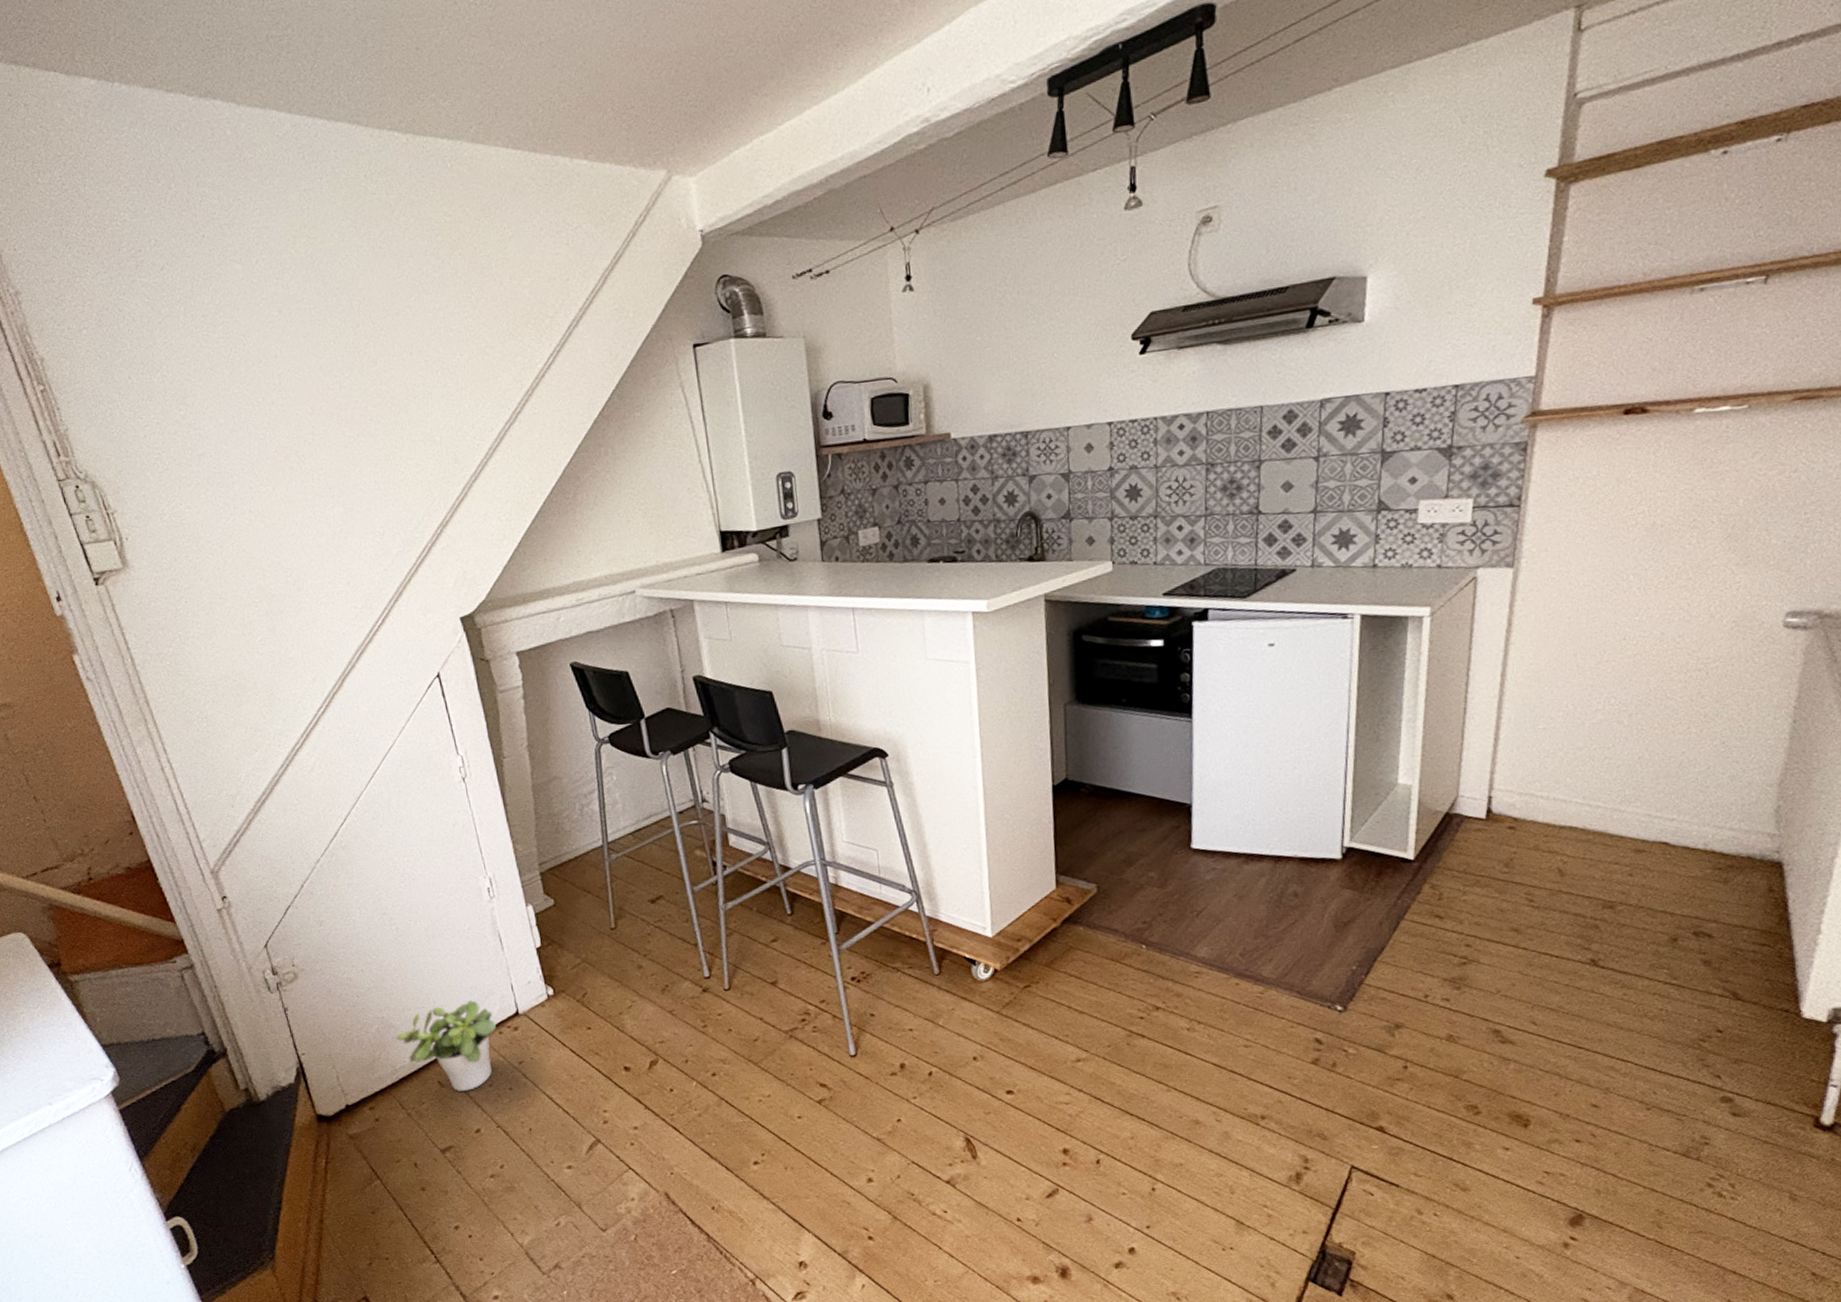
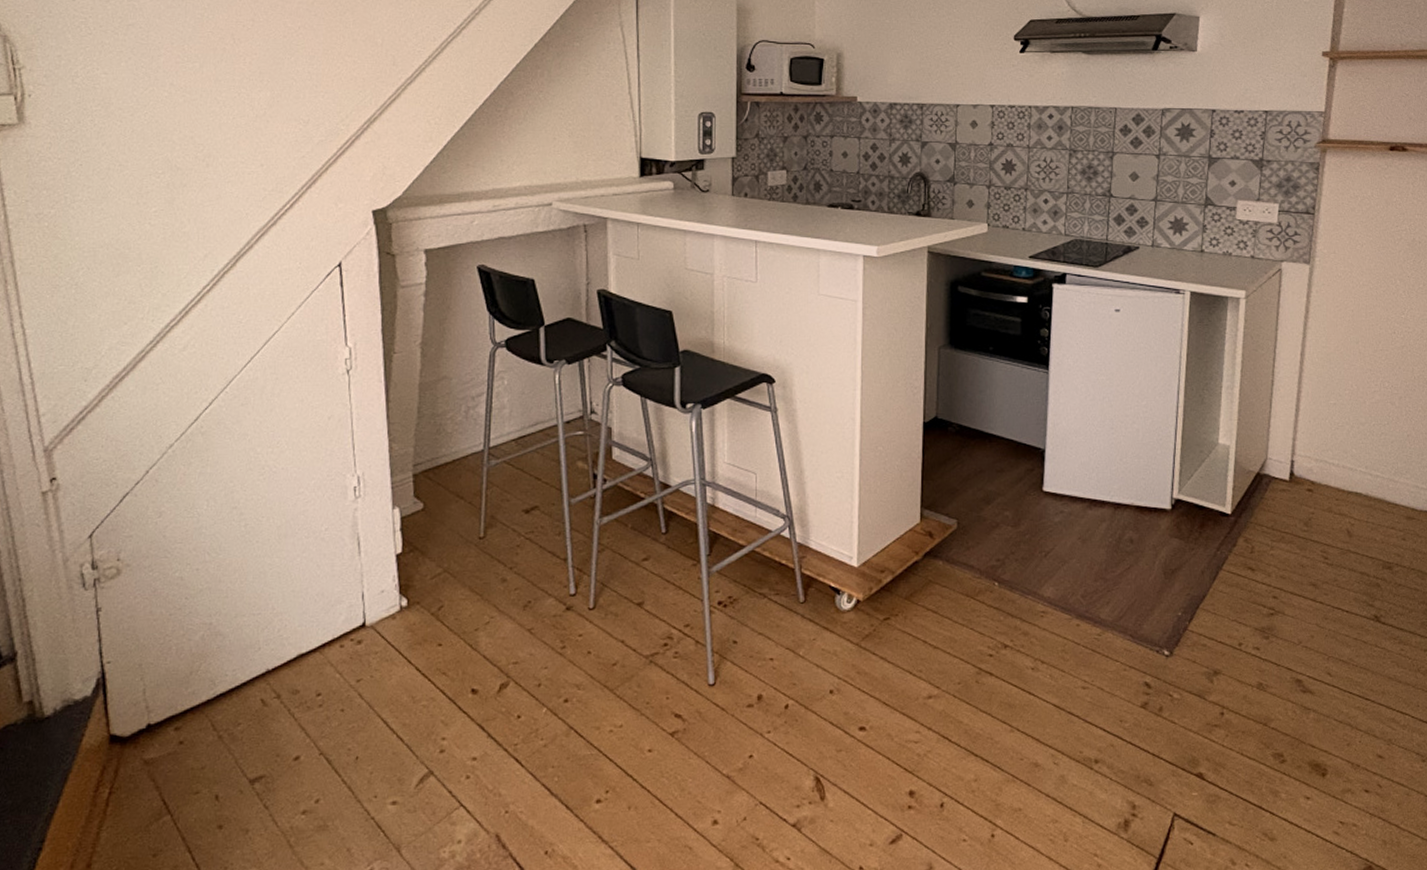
potted plant: present [396,999,496,1092] -> none [222,607,338,713]

